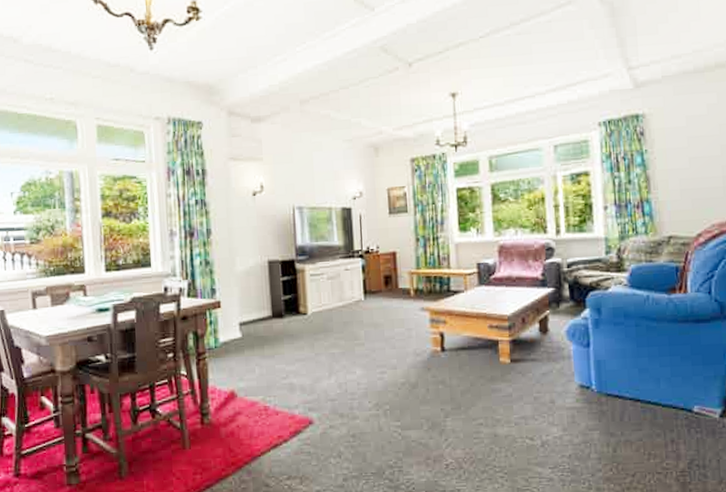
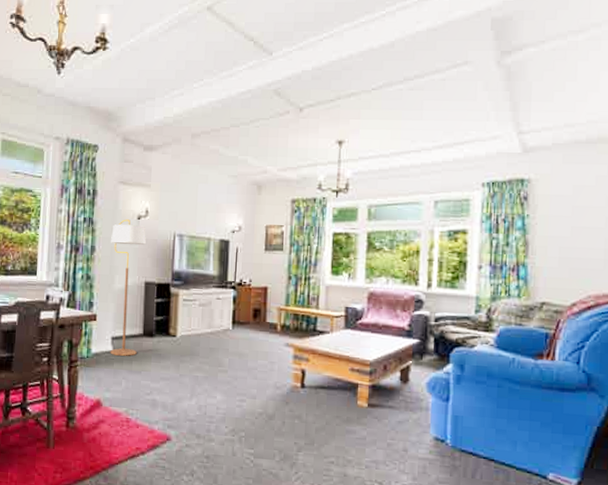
floor lamp: none [226,197,267,342] -> present [110,219,147,356]

